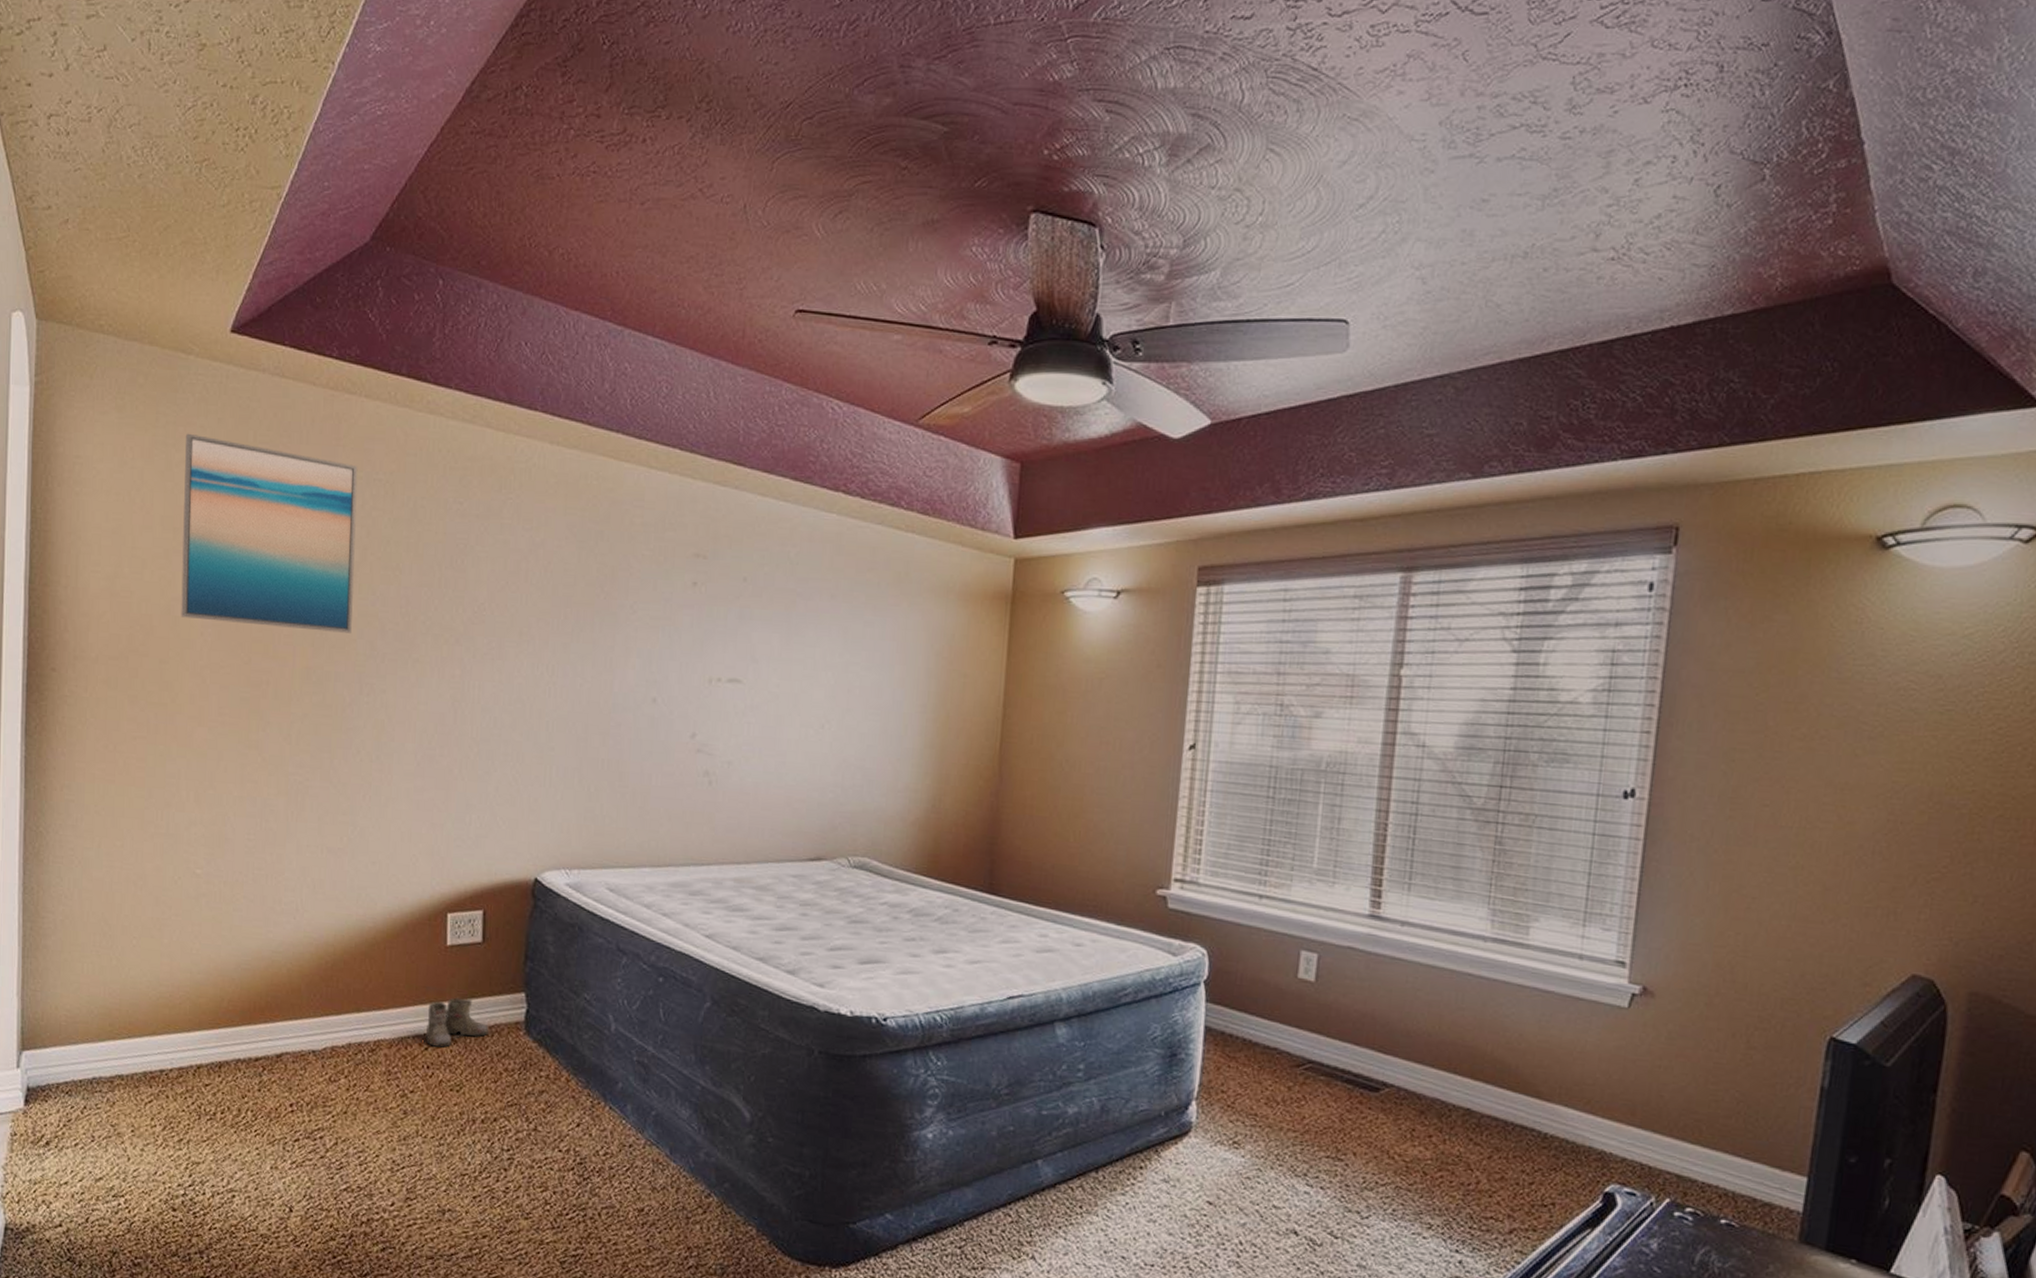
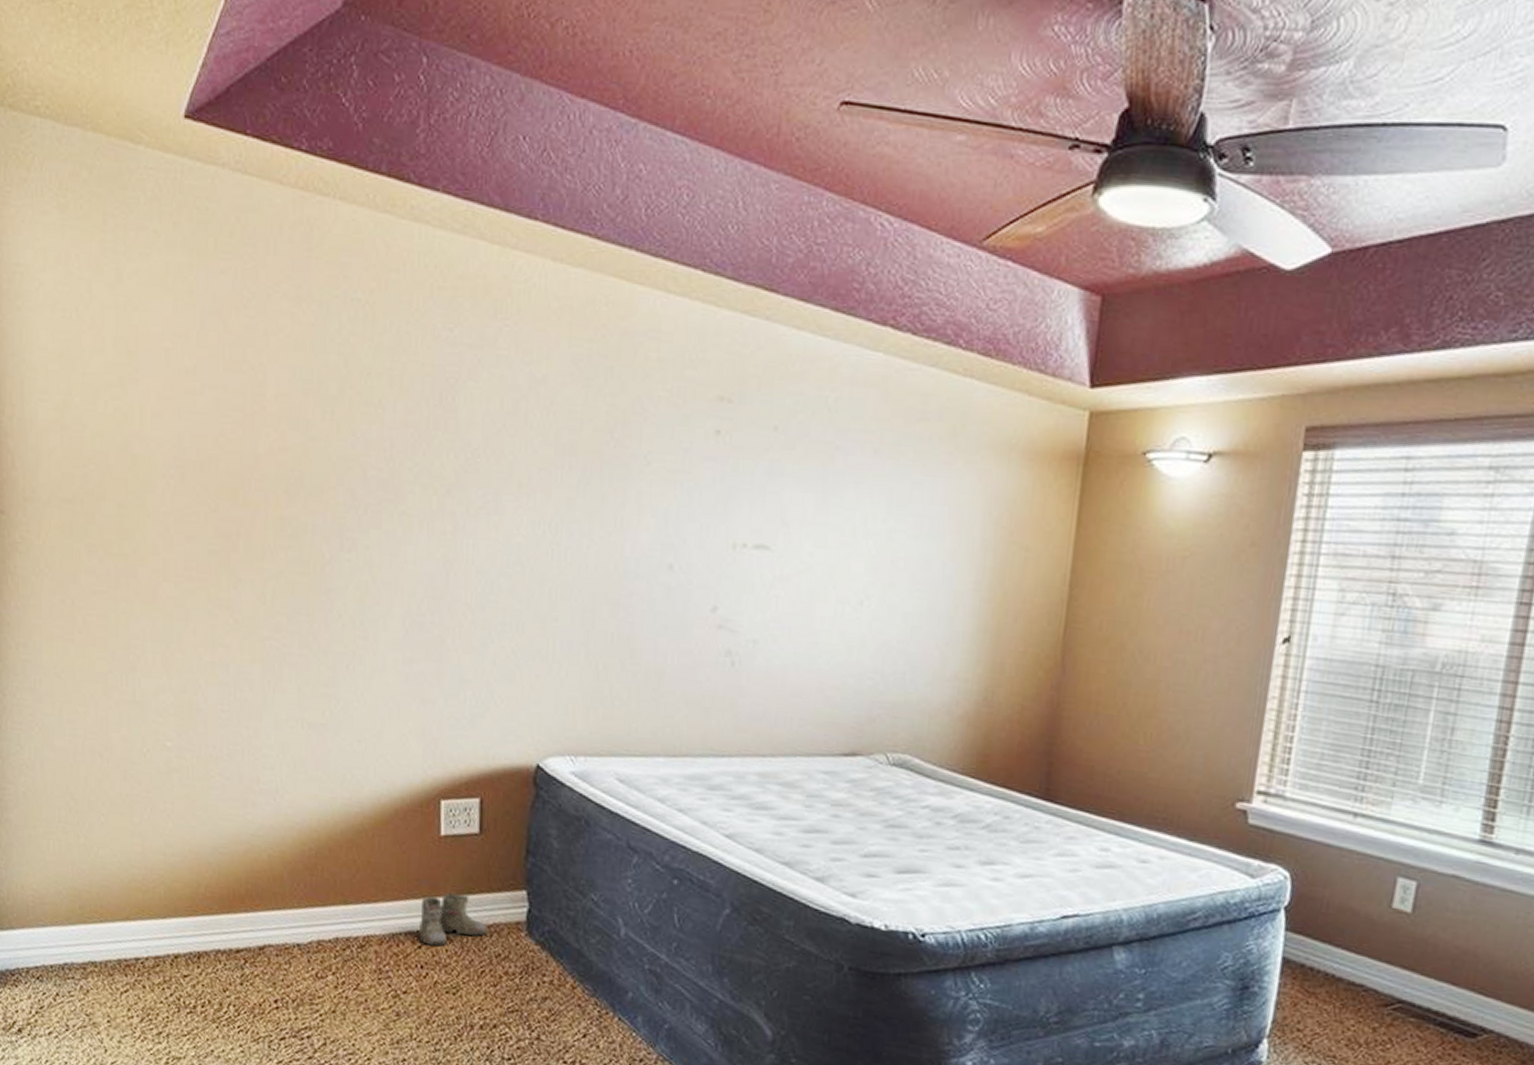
wall art: present [181,433,358,633] -> none [138,239,333,480]

